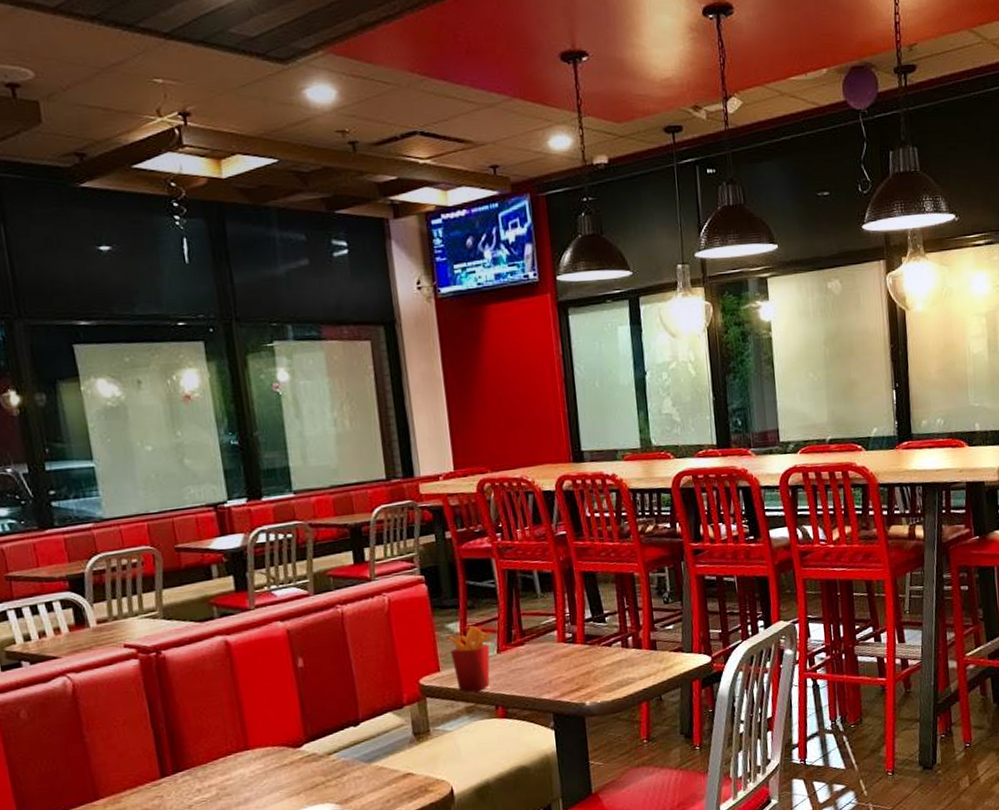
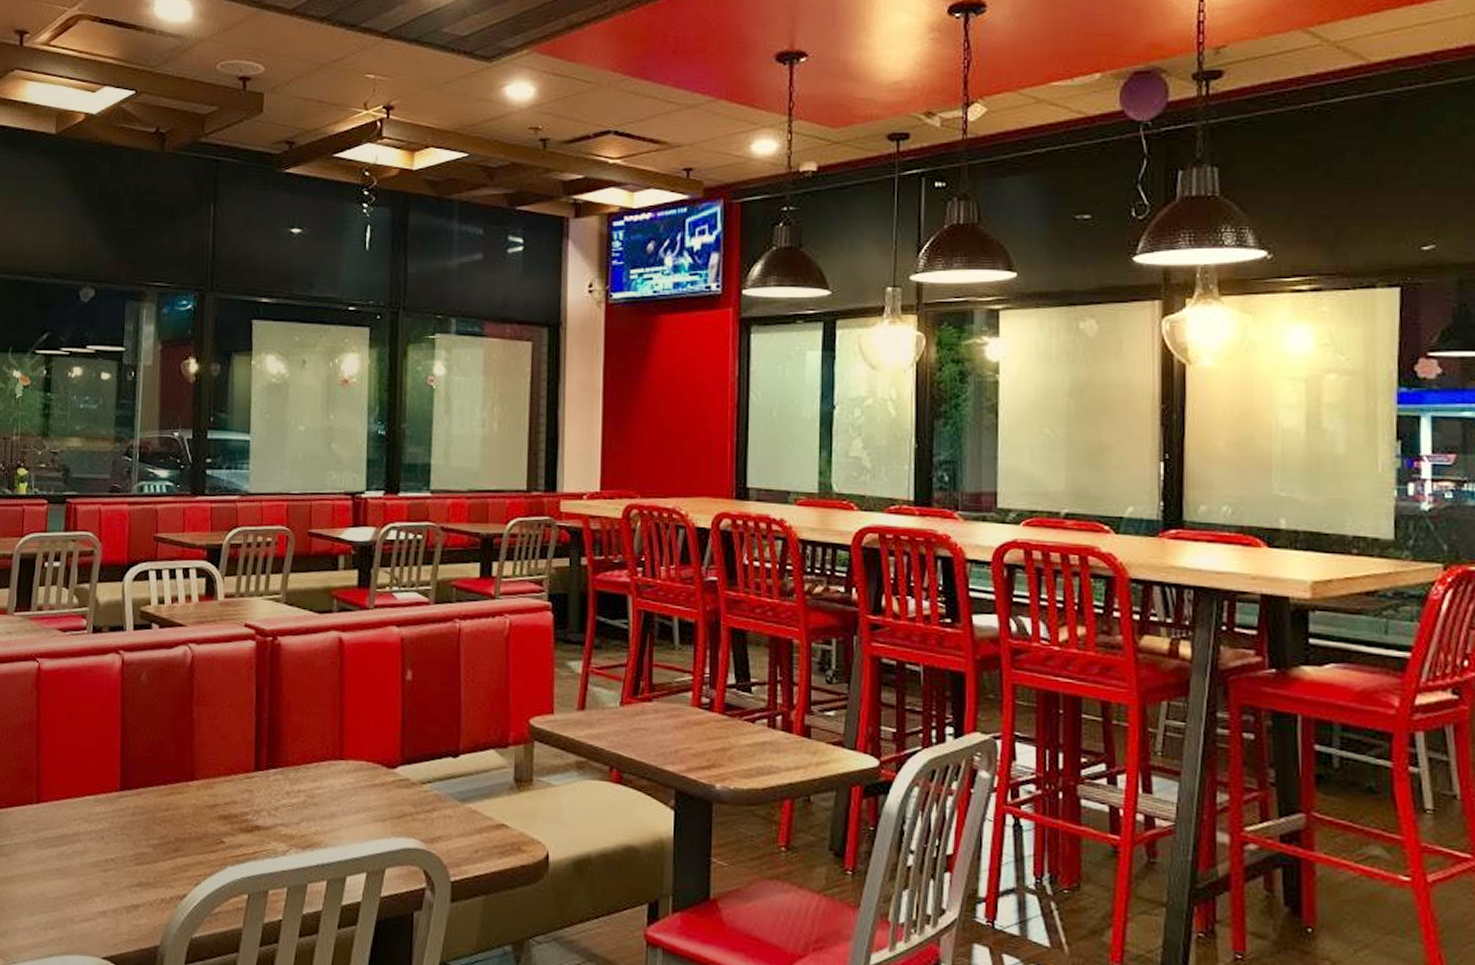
french fries: present [448,625,492,693] -> none [568,667,617,746]

